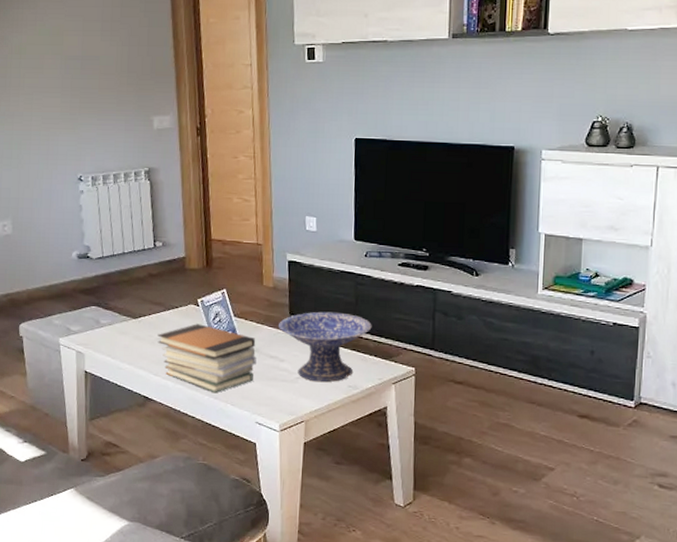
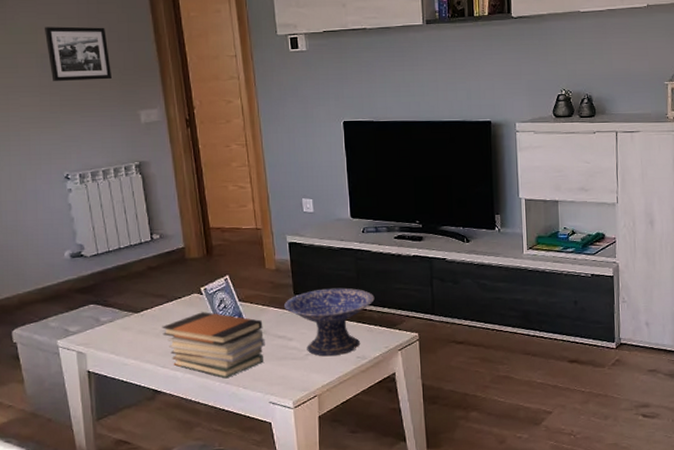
picture frame: none [70,29,130,84] -> present [44,26,112,81]

